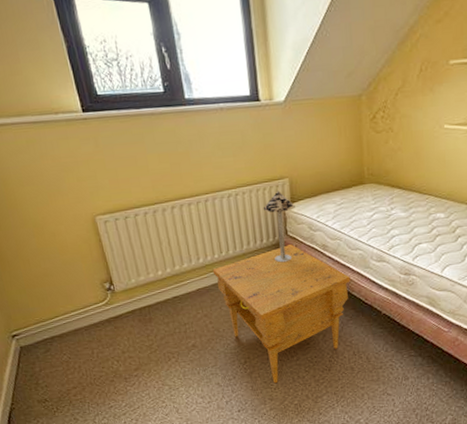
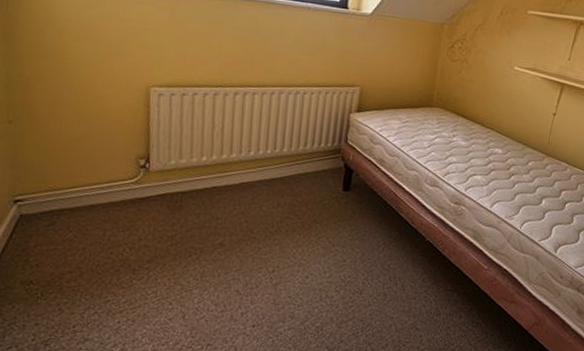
nightstand: present [212,244,351,384] -> none [261,153,401,300]
table lamp: present [263,191,295,263] -> none [328,97,361,171]

